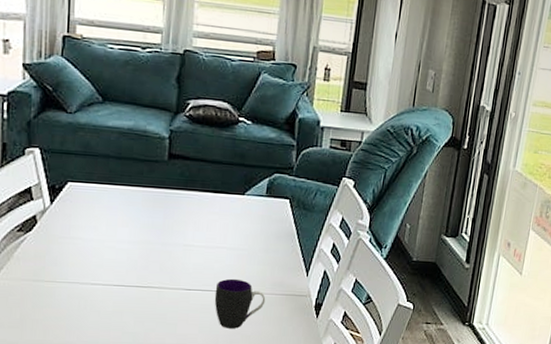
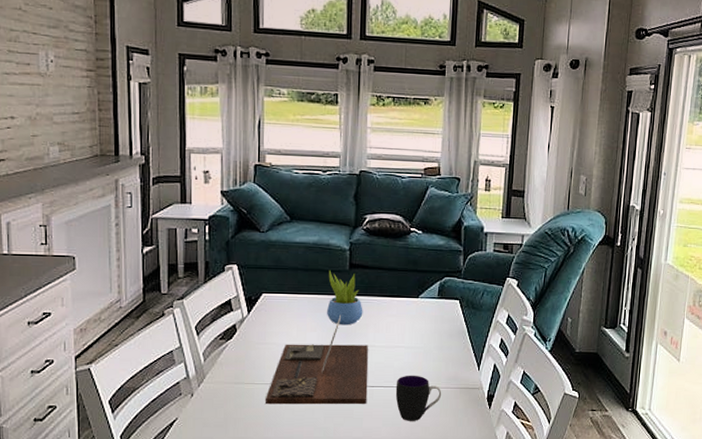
decorative tray: none [67,209,186,308] -> present [264,314,368,405]
succulent plant: none [141,159,182,222] -> present [327,269,363,325]

